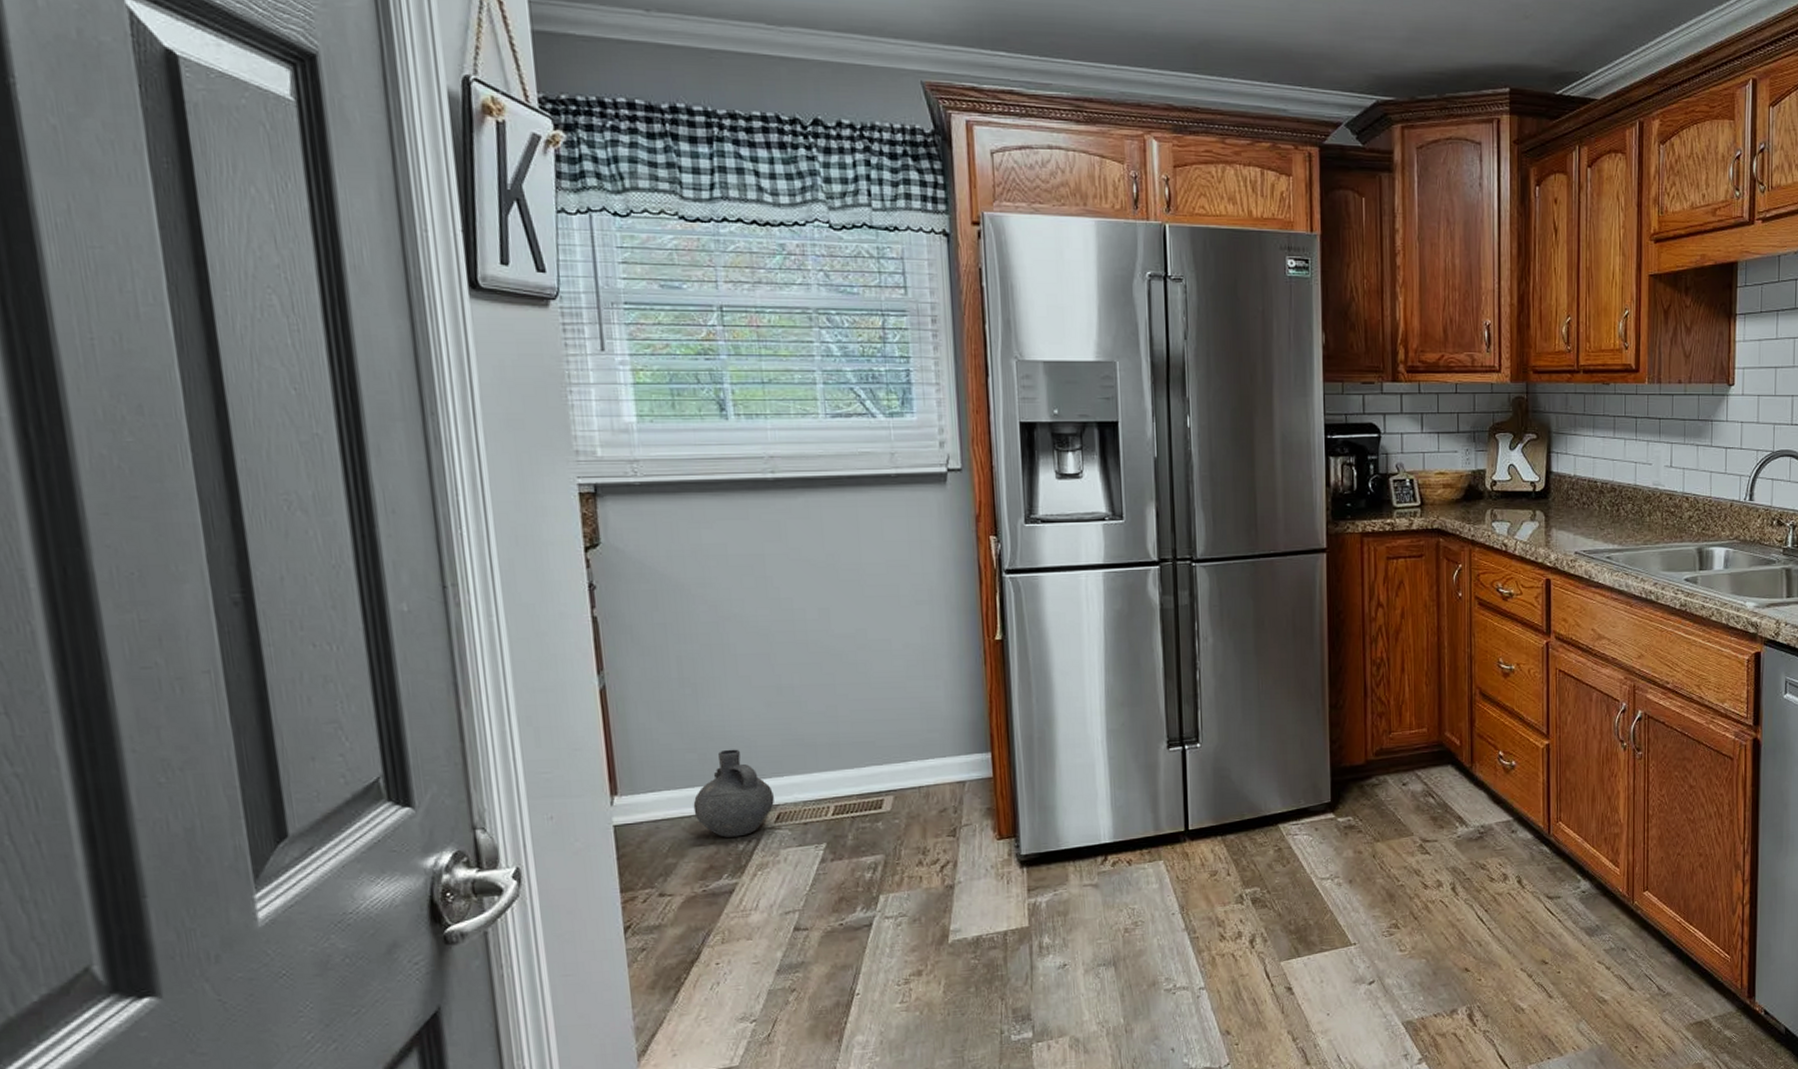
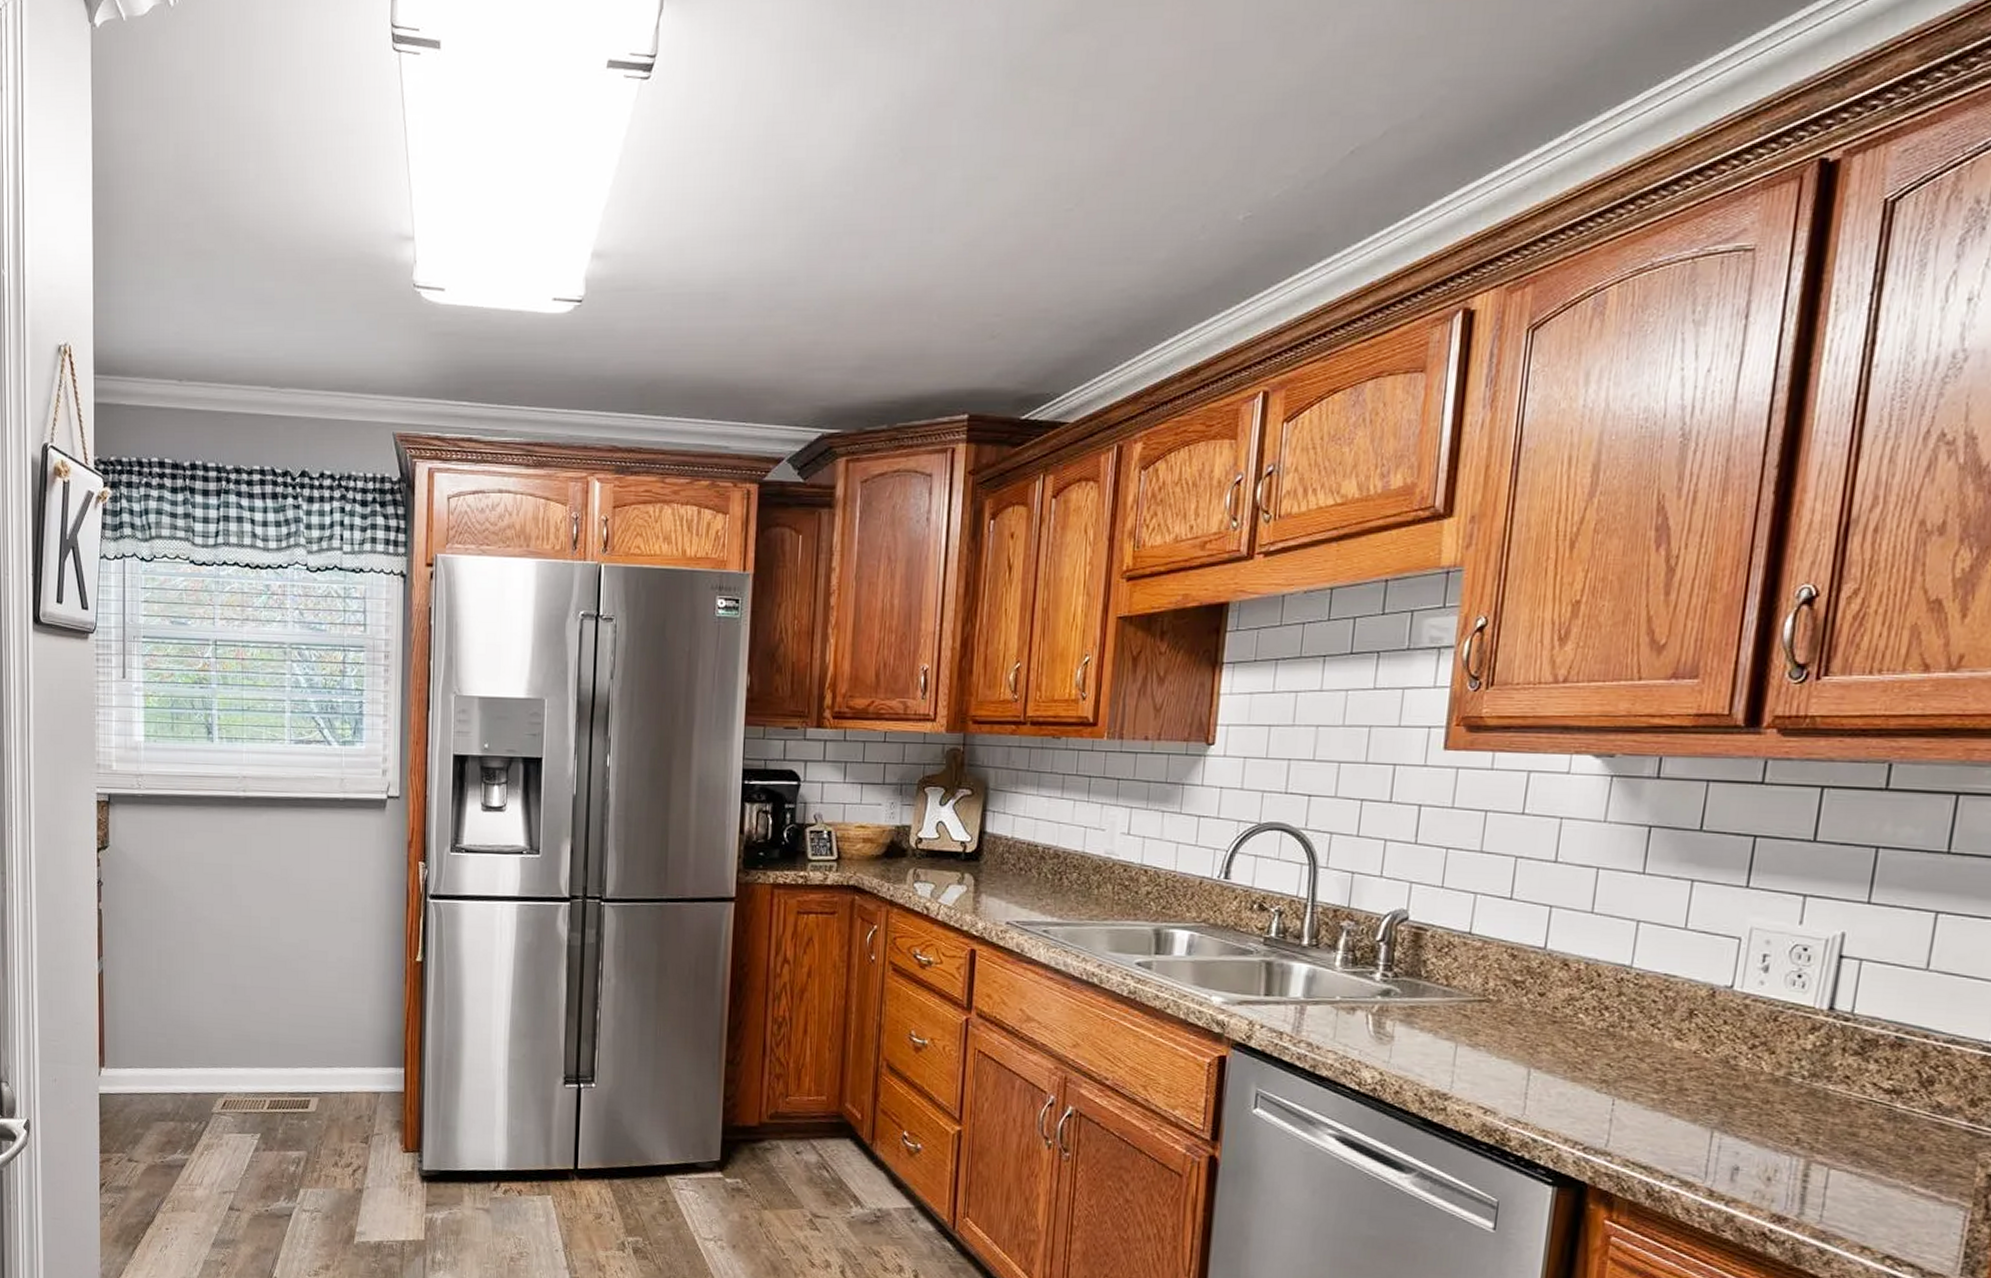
ceramic jug: present [693,749,774,837] -> none [160,1037,222,1117]

